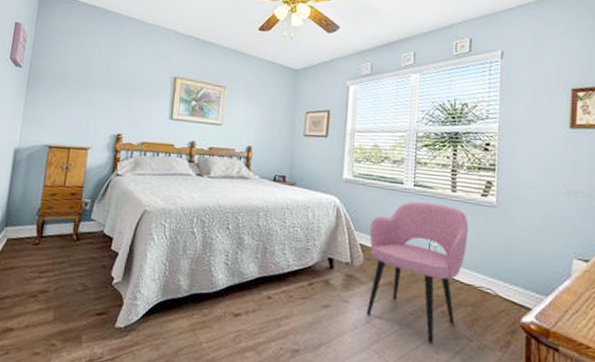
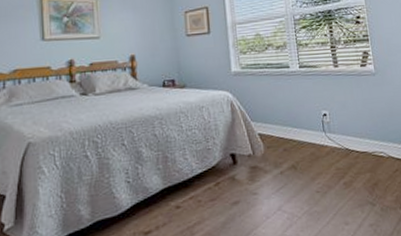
armchair: present [366,201,469,345] -> none [265,80,358,218]

